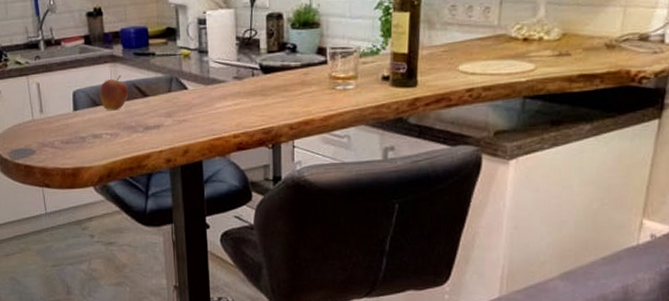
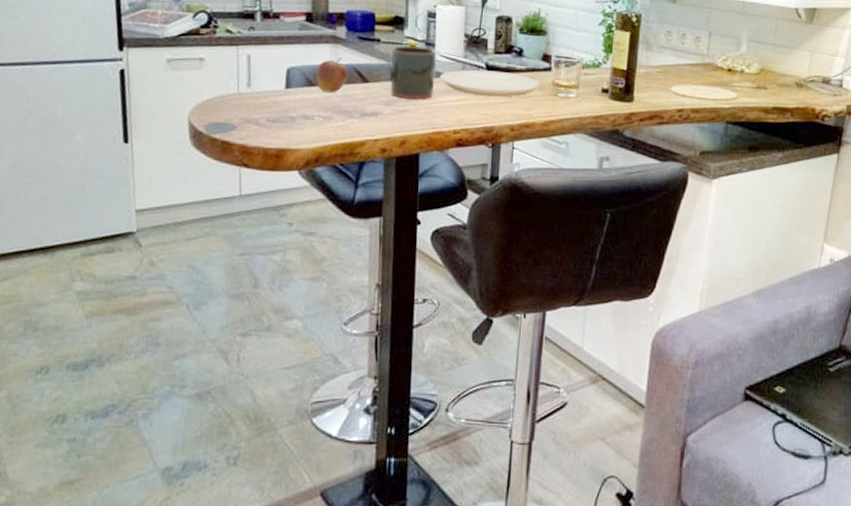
mug: none [166,55,211,109] -> present [389,46,436,100]
plate: none [215,70,317,98] -> present [439,69,540,97]

